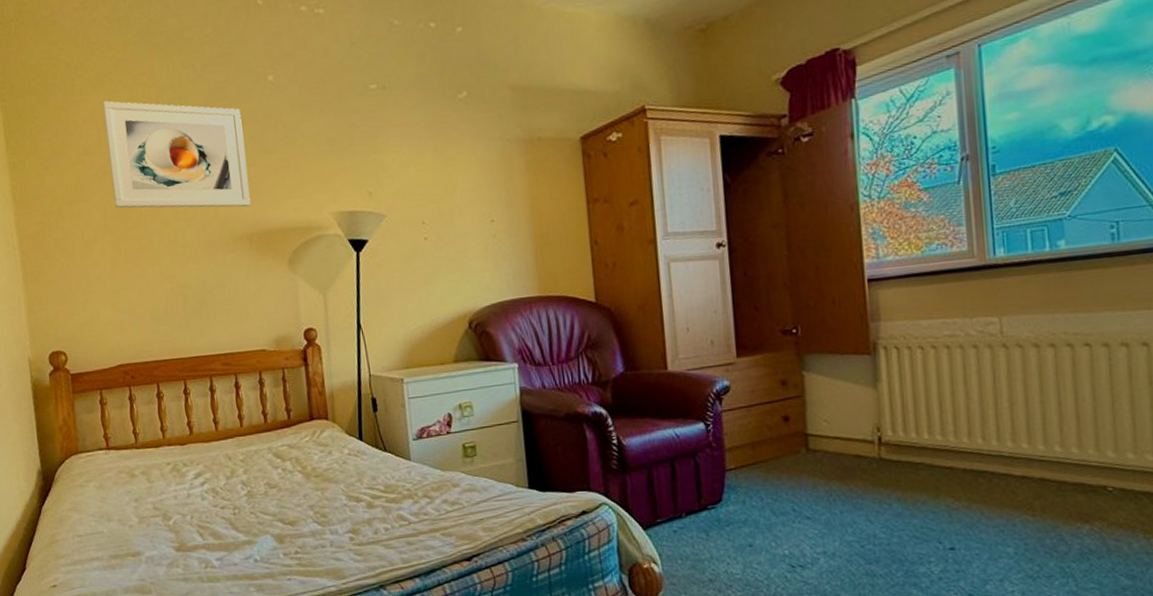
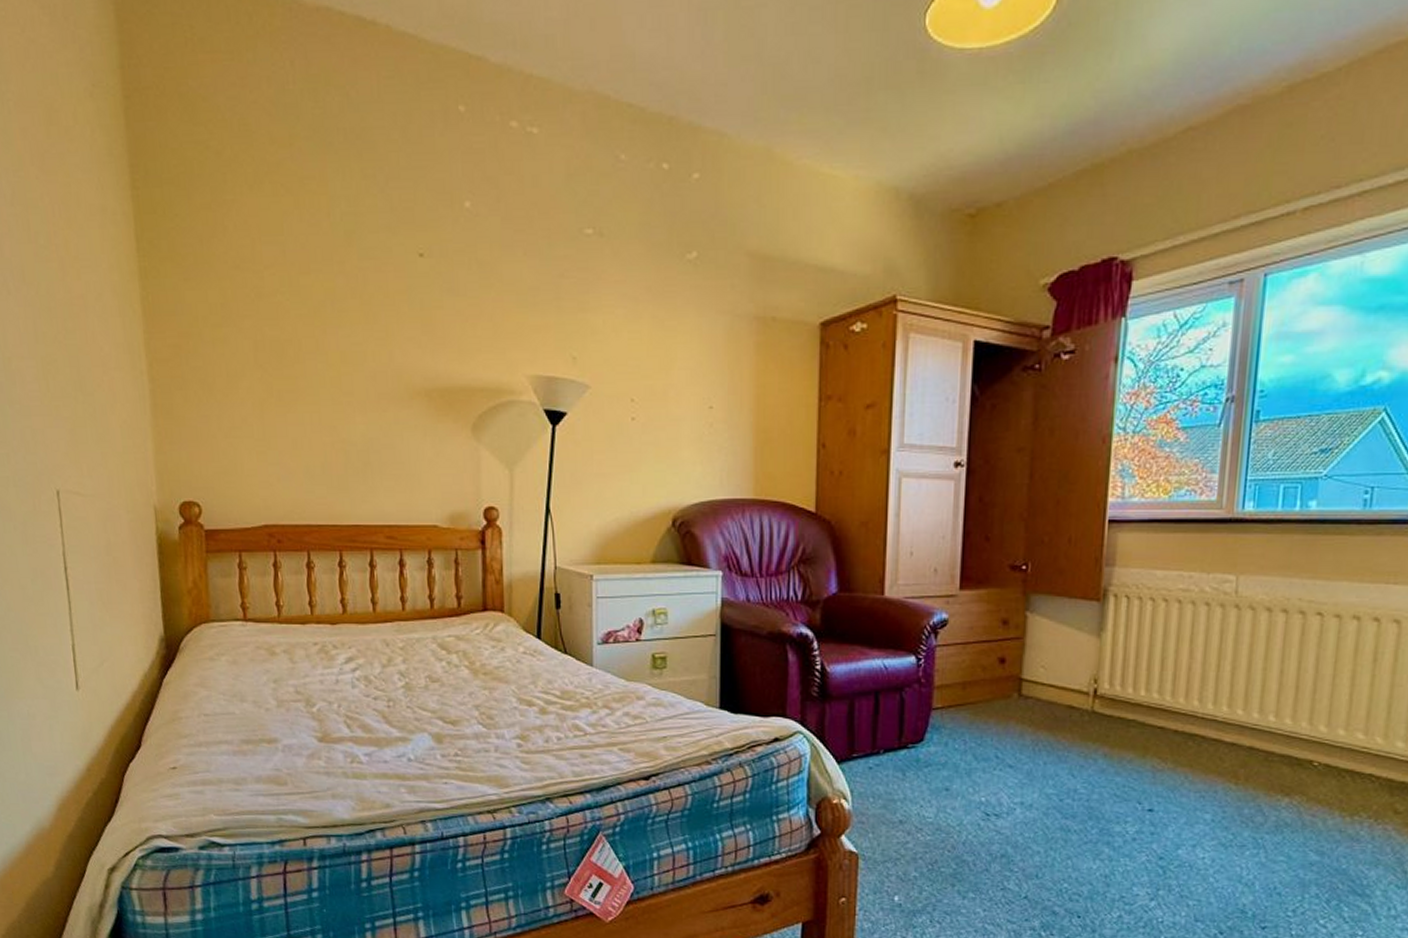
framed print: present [102,101,251,208] -> none [260,206,433,357]

